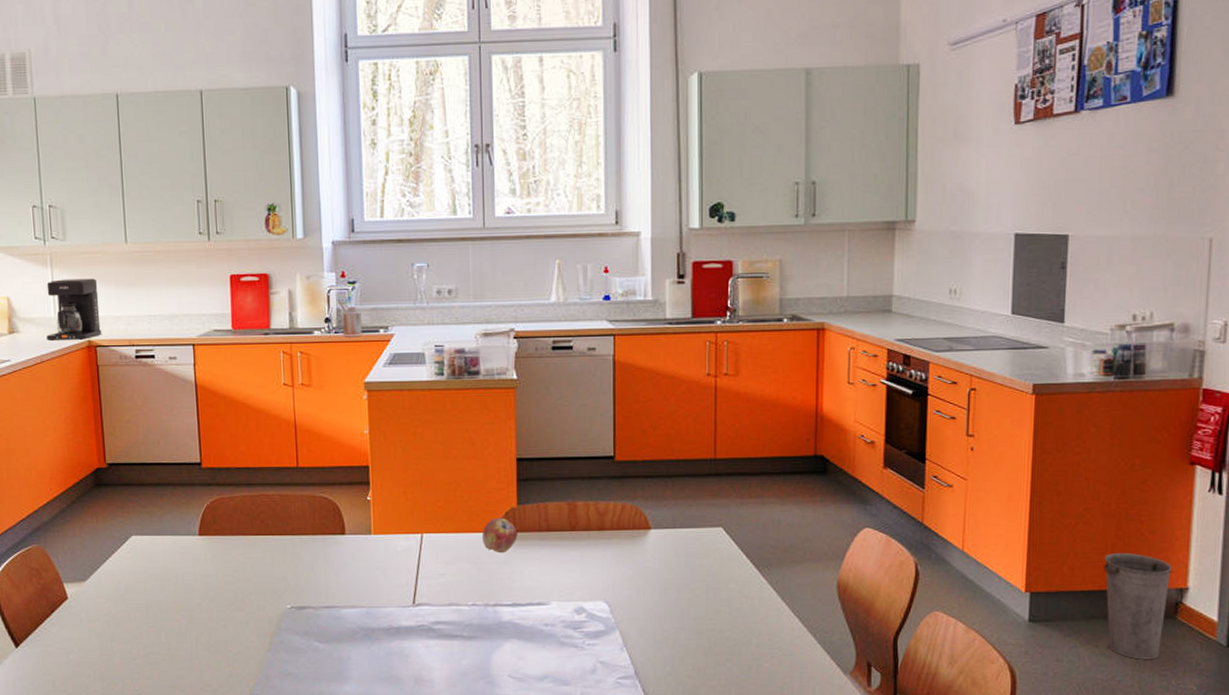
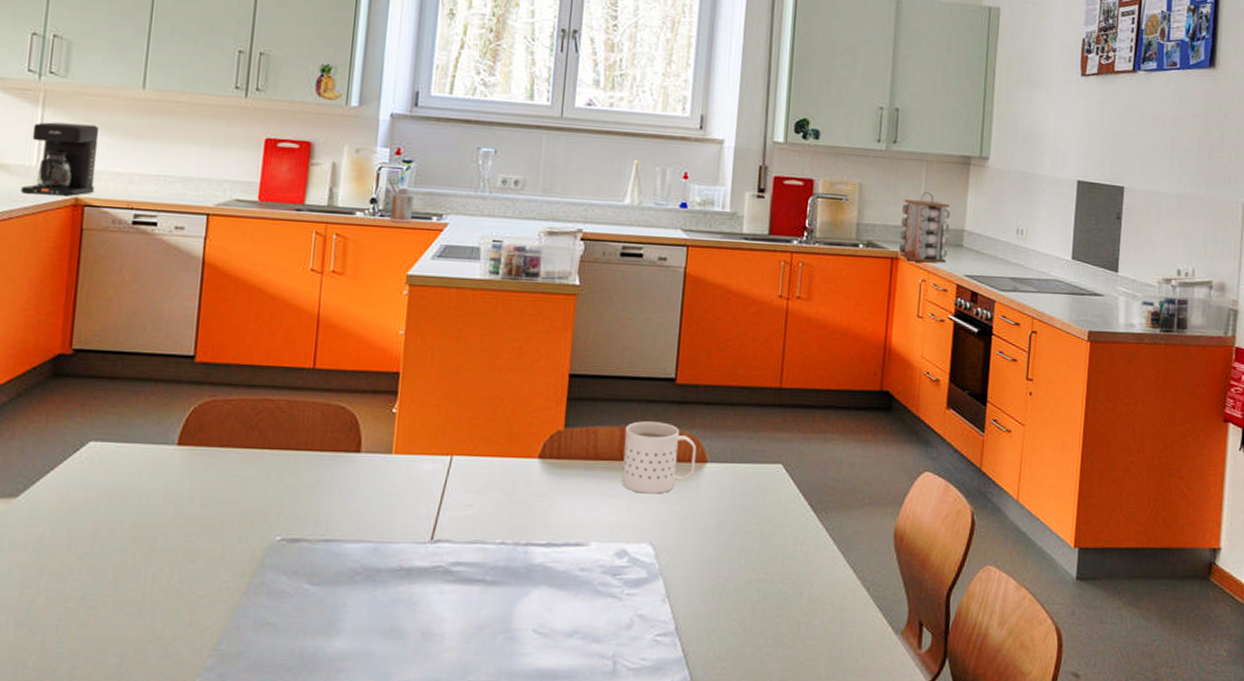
fruit: present [483,517,518,554] -> none [521,441,562,483]
mug: none [572,495,640,559] -> present [622,421,697,494]
spice rack: none [825,261,877,331] -> present [899,191,951,264]
bucket: present [1104,552,1172,660] -> none [1146,508,1207,623]

